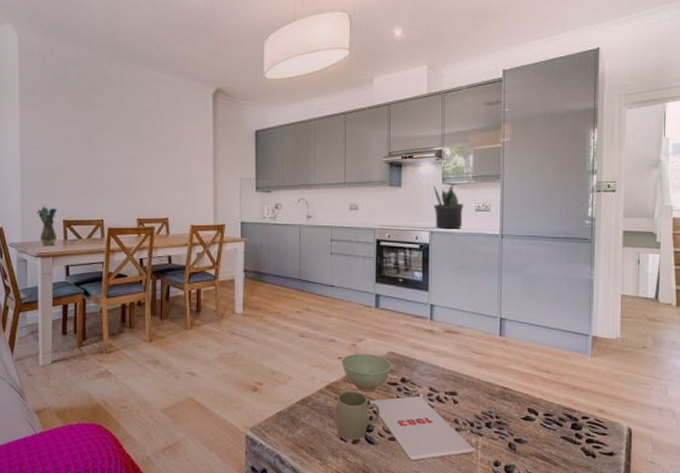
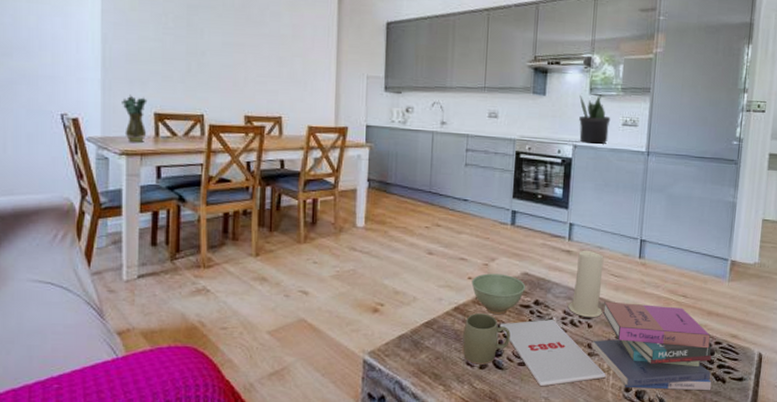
candle: none [434,329,467,394] -> present [568,250,604,318]
books: none [459,378,582,466] -> present [592,301,712,391]

